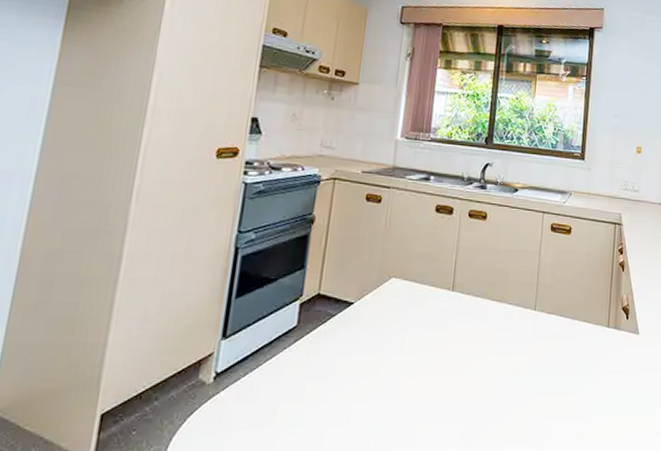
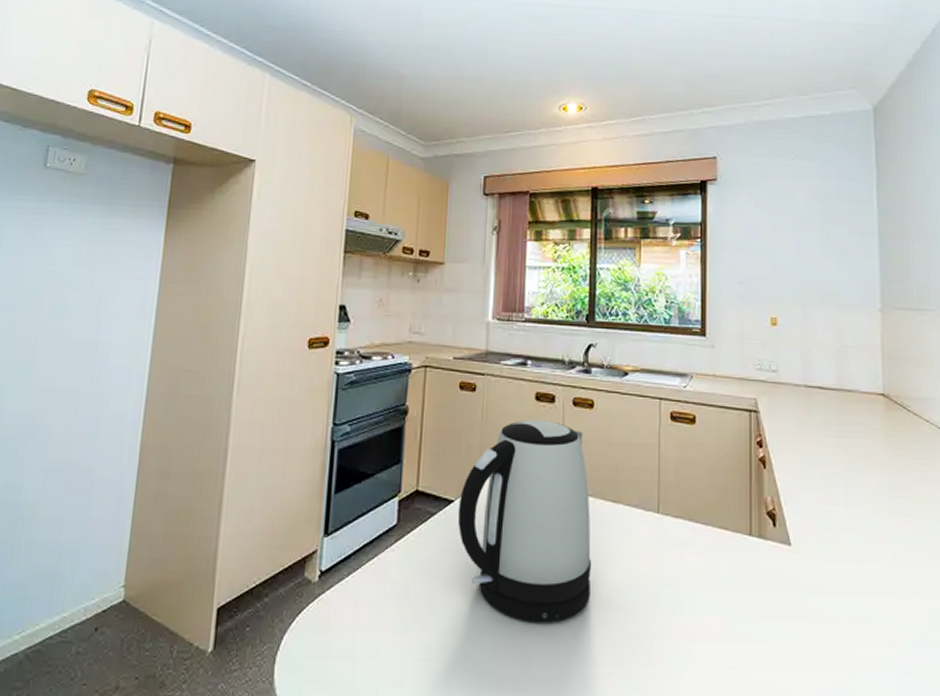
kettle: none [356,229,478,410] -> present [457,420,591,623]

